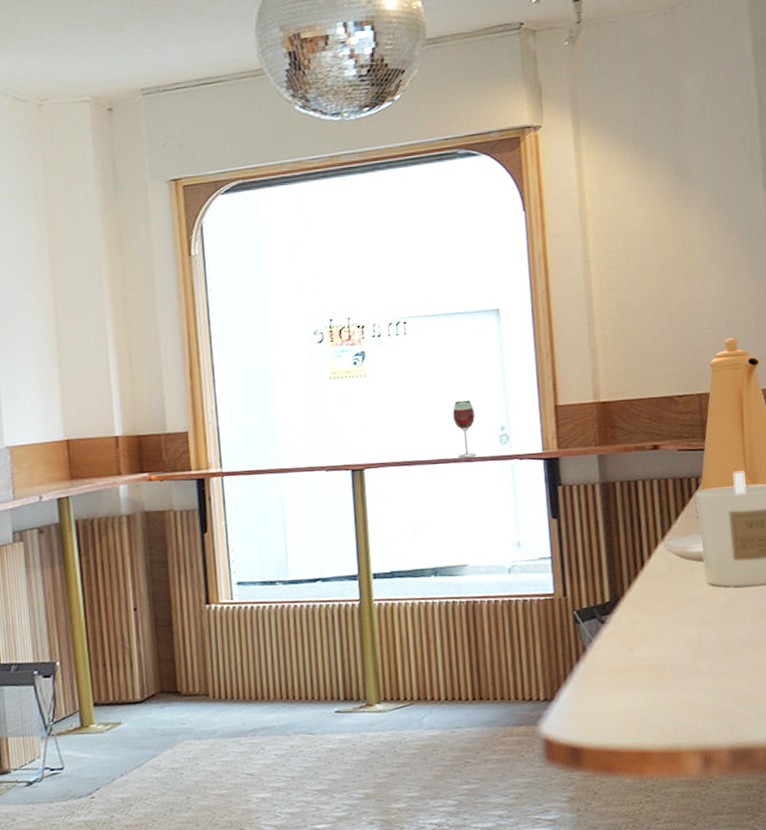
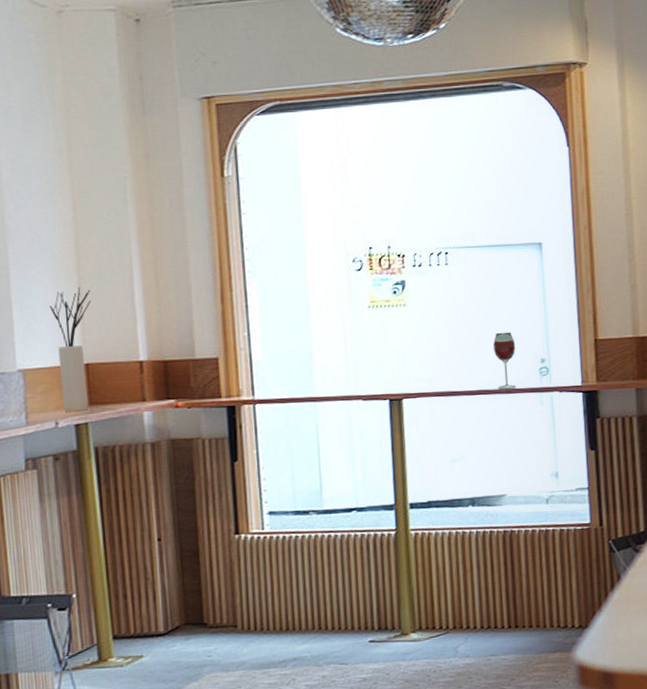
vase: none [33,366,70,487] -> present [50,287,91,413]

